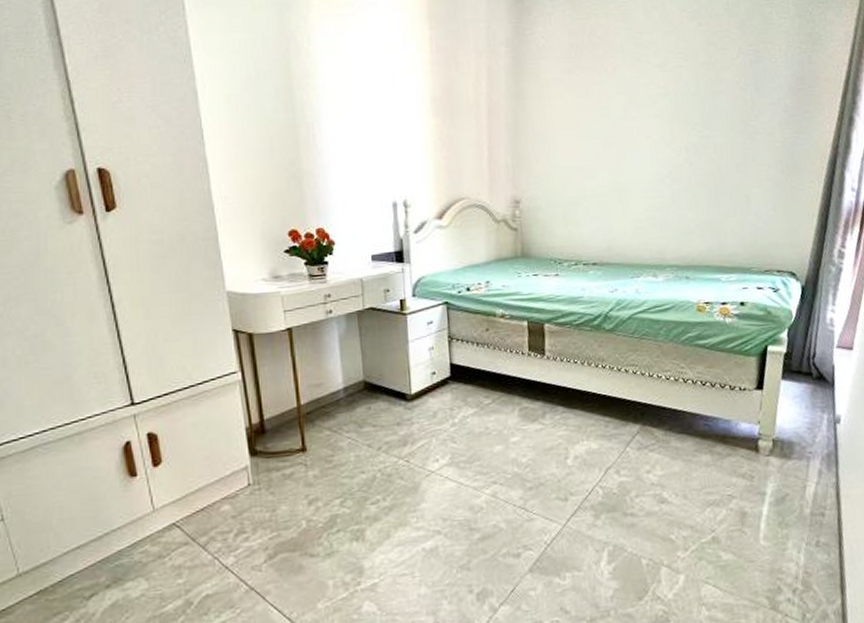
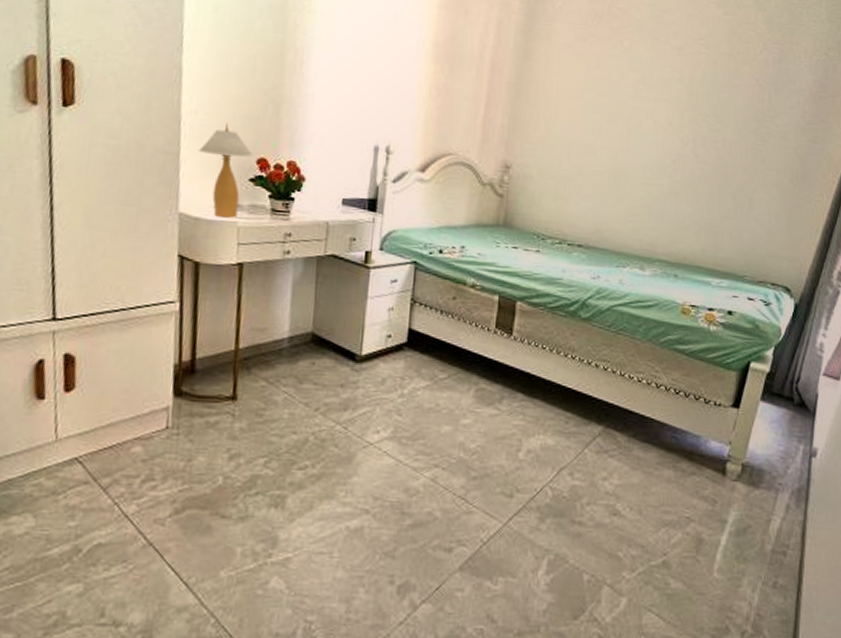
table lamp: none [234,202,285,290] -> present [198,122,254,218]

